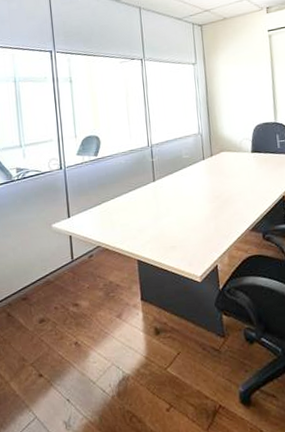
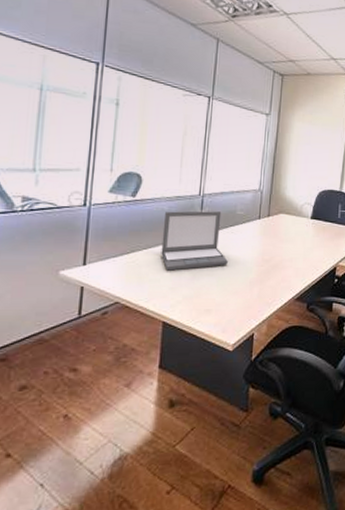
laptop: none [123,158,183,215] -> present [161,211,228,271]

